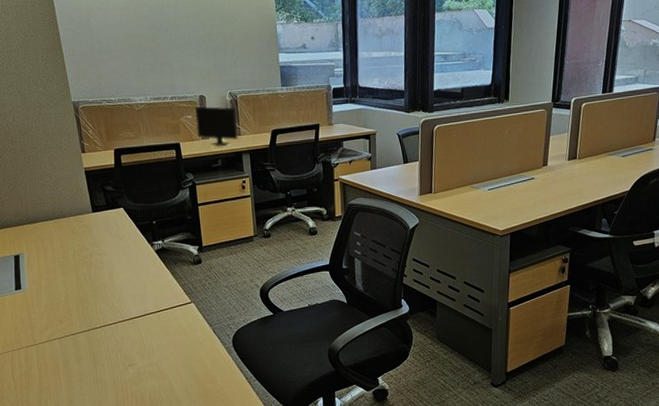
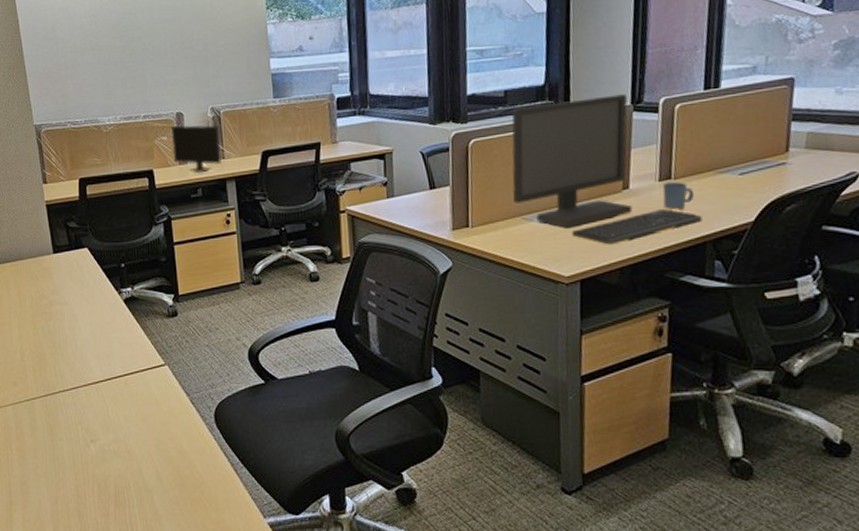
computer monitor: none [465,94,550,194] -> present [511,94,633,228]
computer keyboard: none [506,181,596,207] -> present [571,209,702,245]
mug: none [570,161,592,182] -> present [662,182,695,211]

